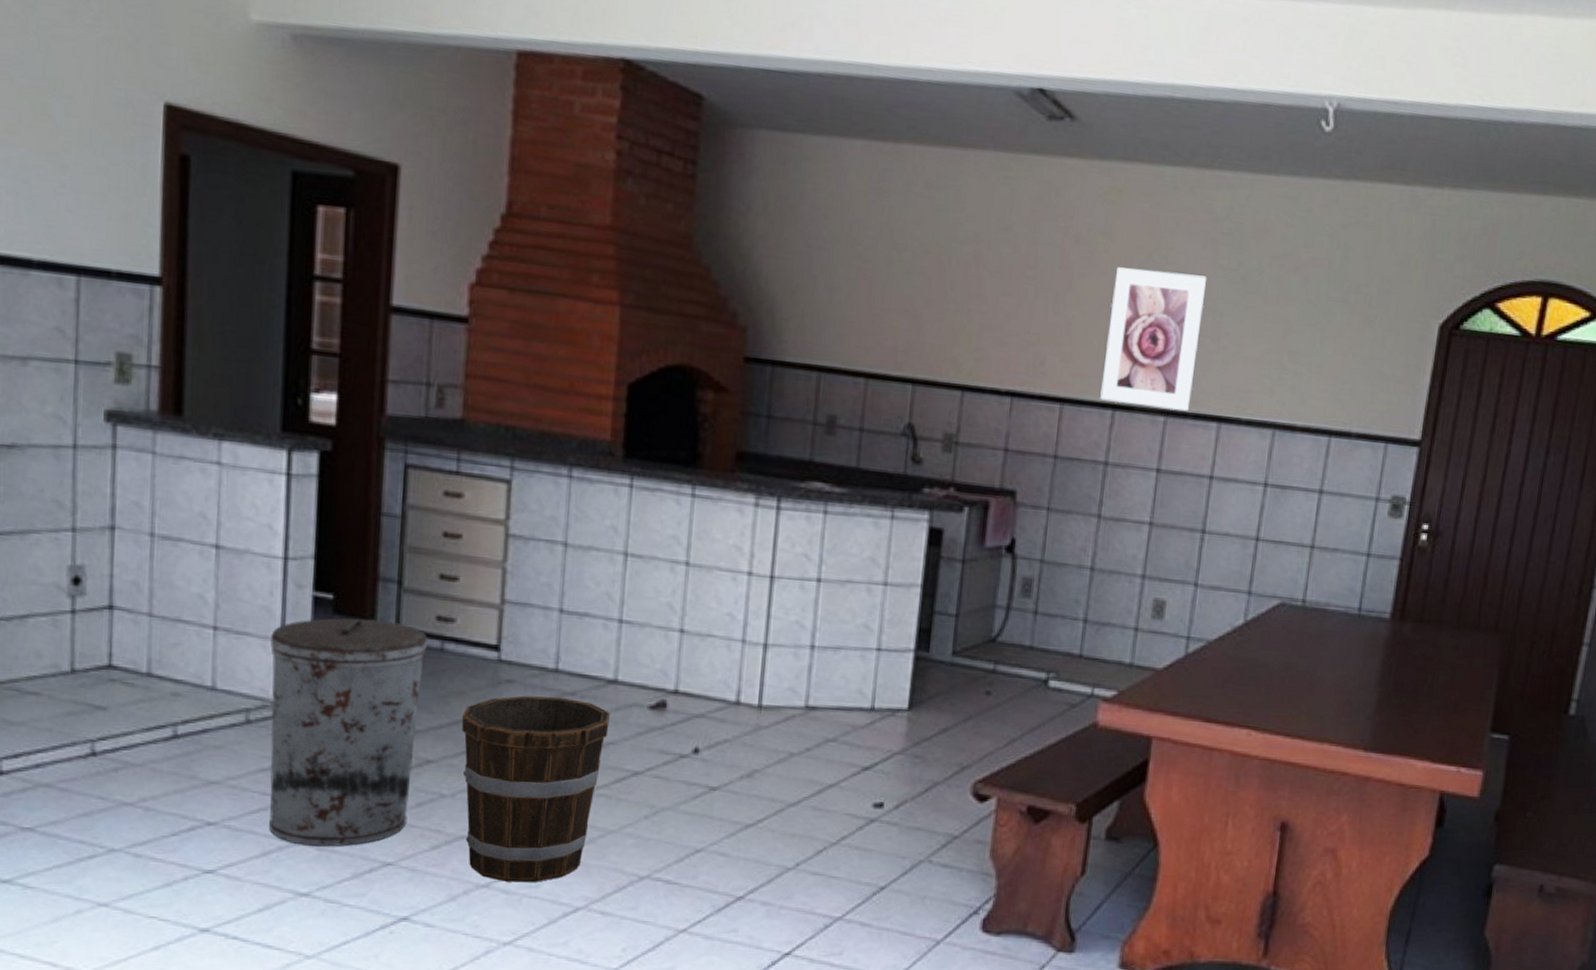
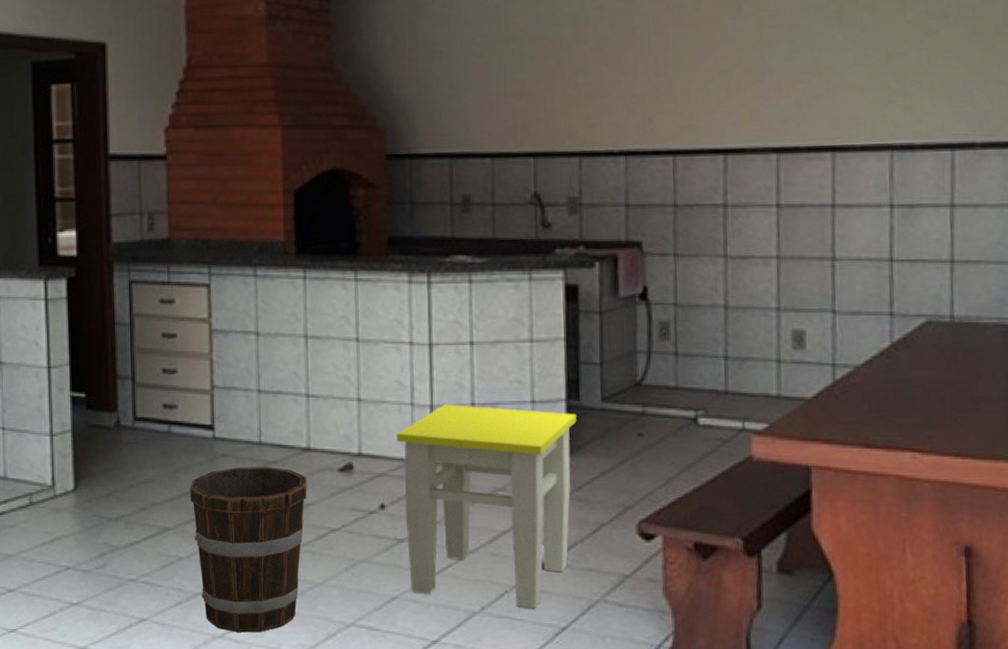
trash can: present [269,618,428,847] -> none [43,412,158,607]
stool: none [719,644,924,867] -> present [397,405,577,609]
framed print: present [1100,267,1207,411] -> none [709,17,801,147]

